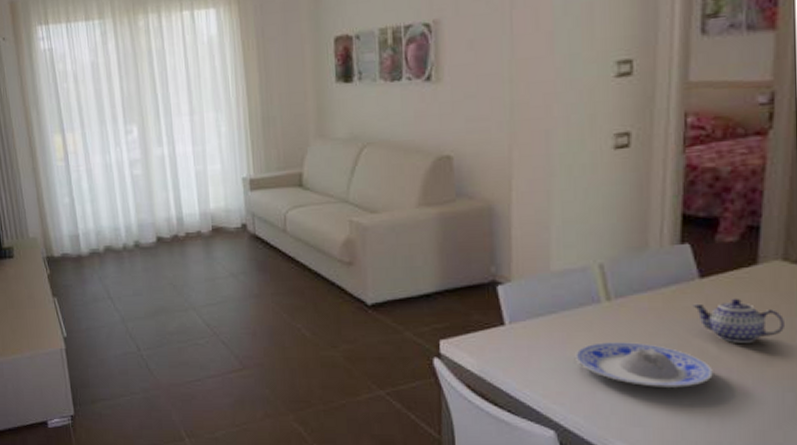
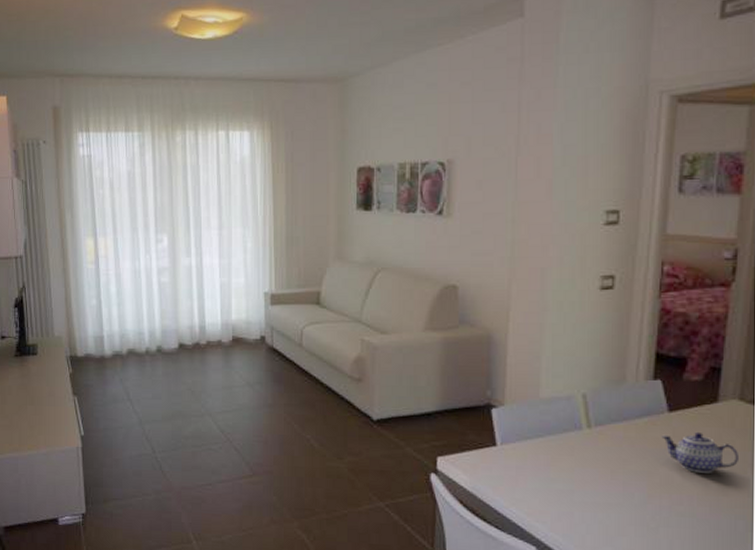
plate: present [575,342,713,388] -> none [558,466,676,512]

